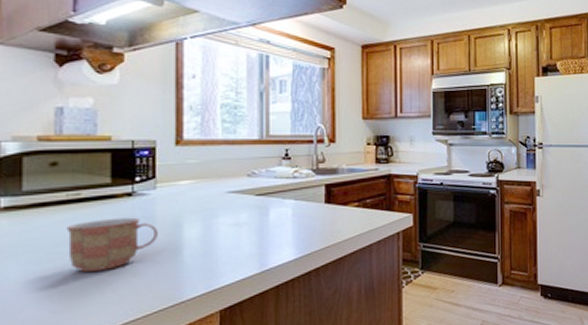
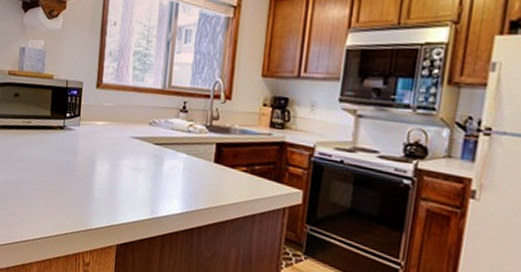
mug: present [66,217,158,273] -> none [20,145,78,189]

